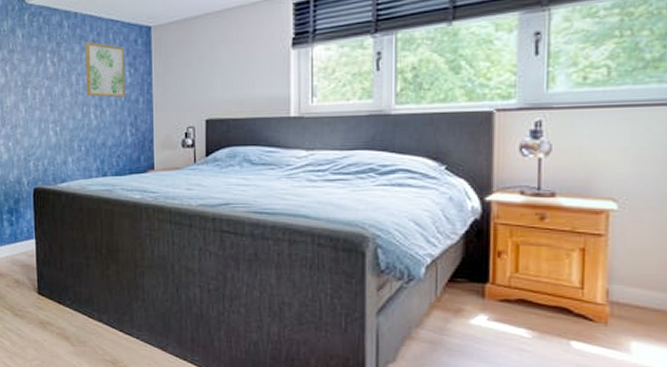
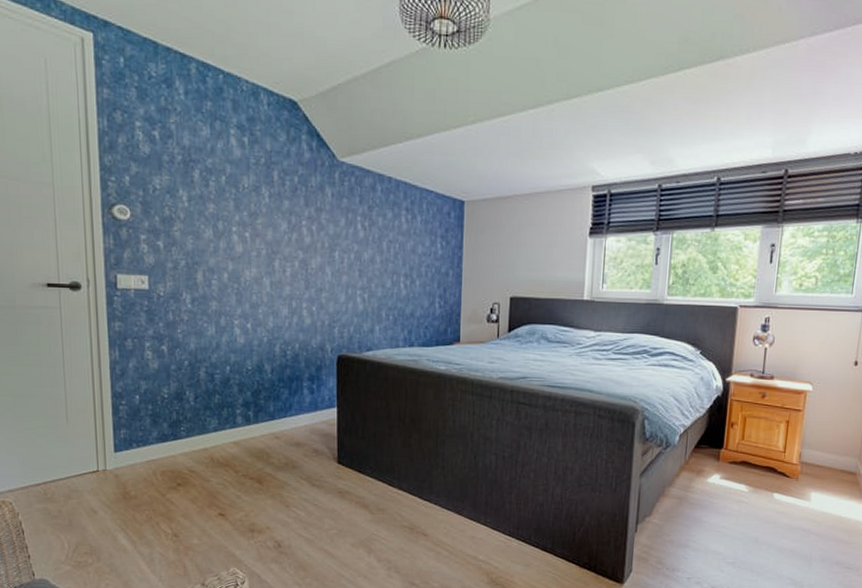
wall art: present [85,41,126,98] -> none [397,209,438,269]

